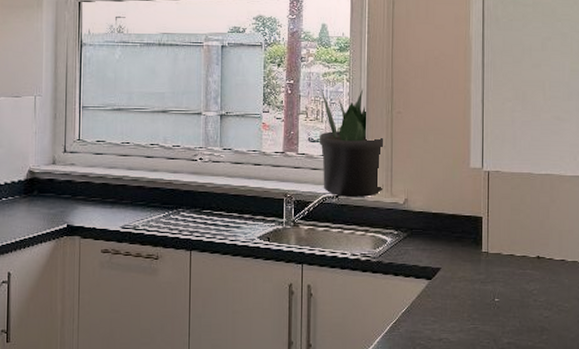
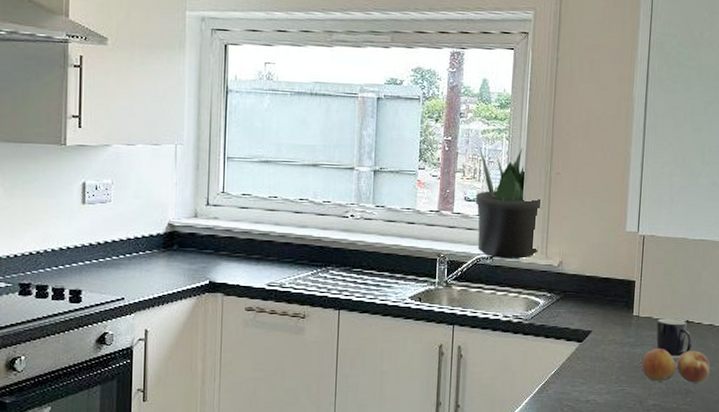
fruit: none [494,284,529,319] -> present [641,348,676,382]
mug: none [506,254,544,296] -> present [656,318,692,359]
fruit: none [530,287,565,320] -> present [677,350,711,383]

